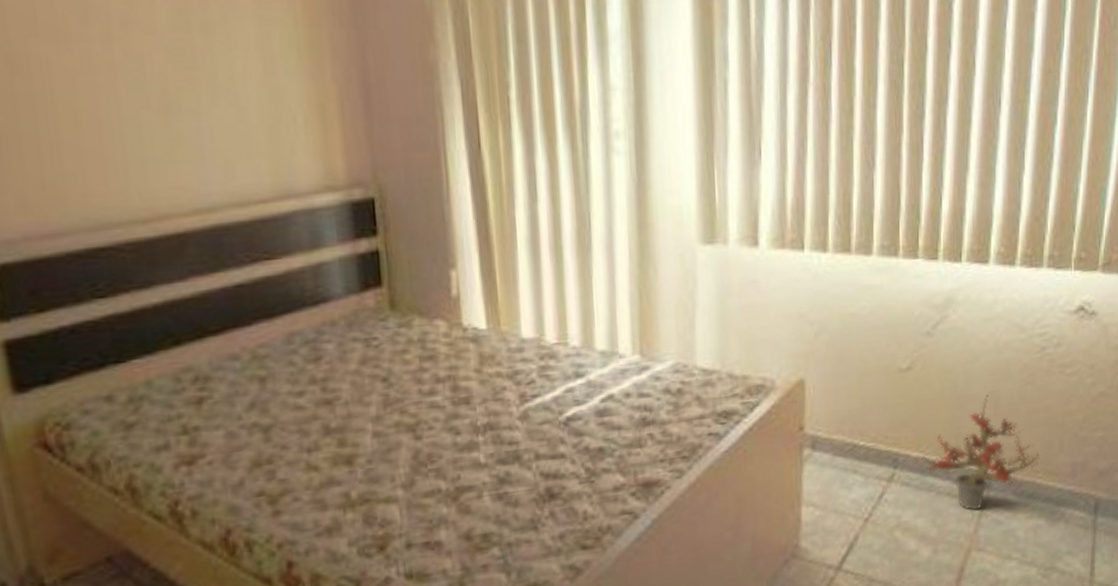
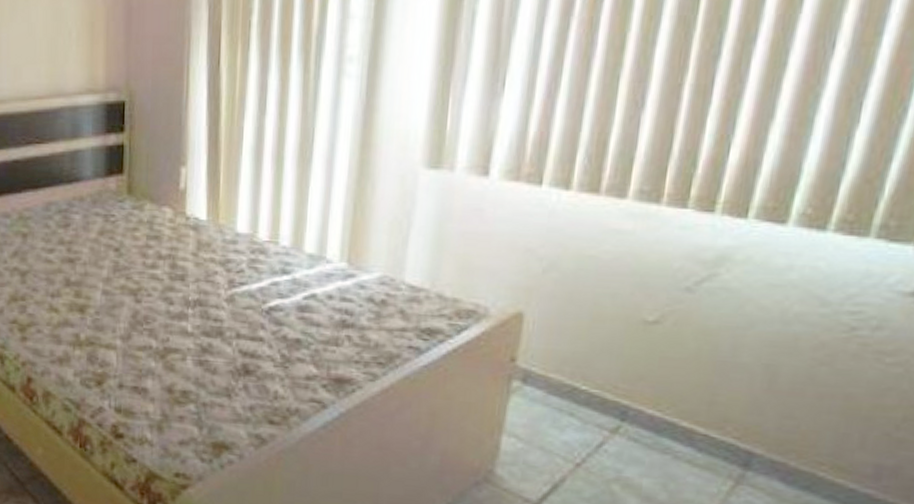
potted plant: present [915,394,1040,512] -> none [649,366,829,487]

